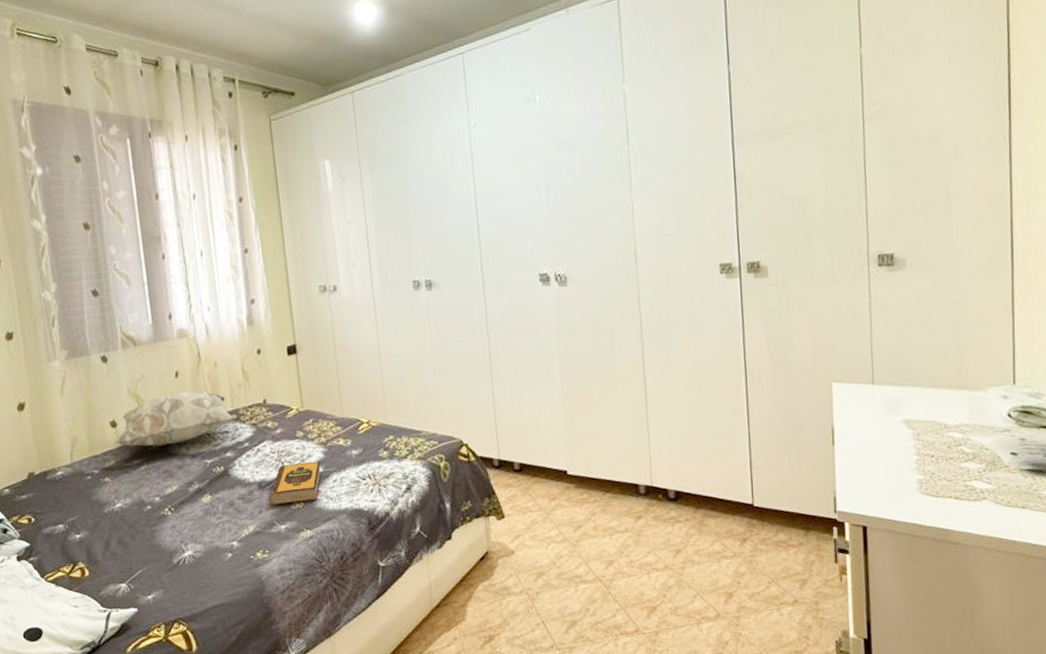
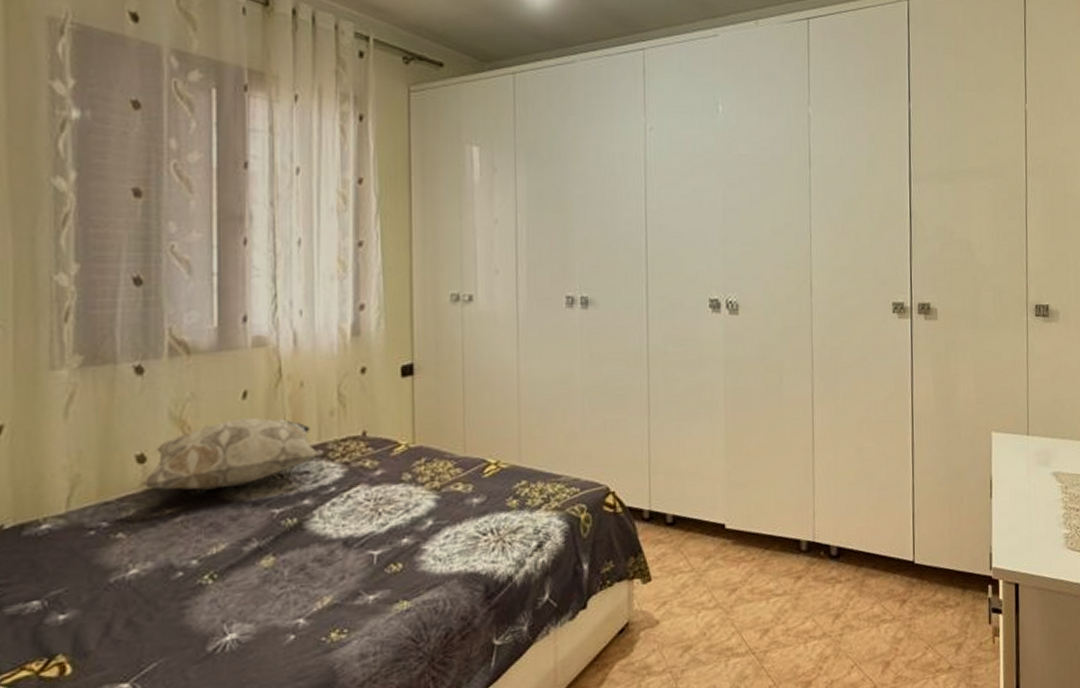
hardback book: present [268,461,322,507] -> none [355,511,430,571]

